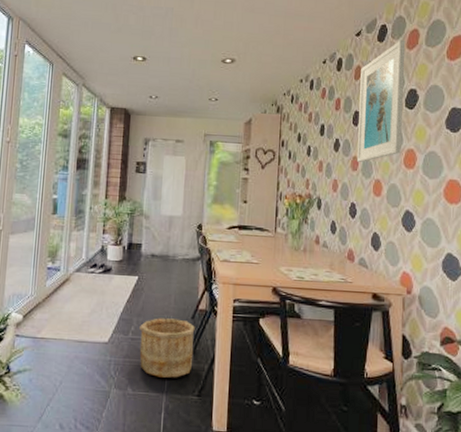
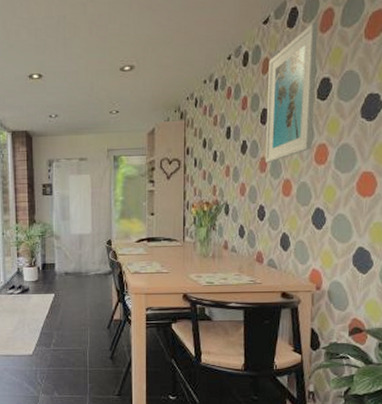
wooden bucket: present [139,318,195,378] -> none [60,329,112,381]

